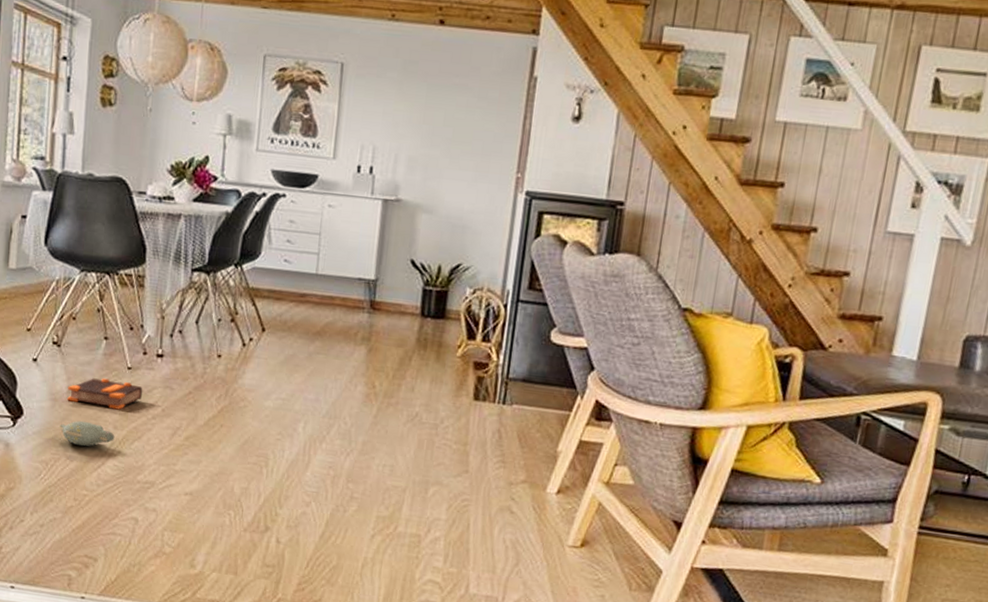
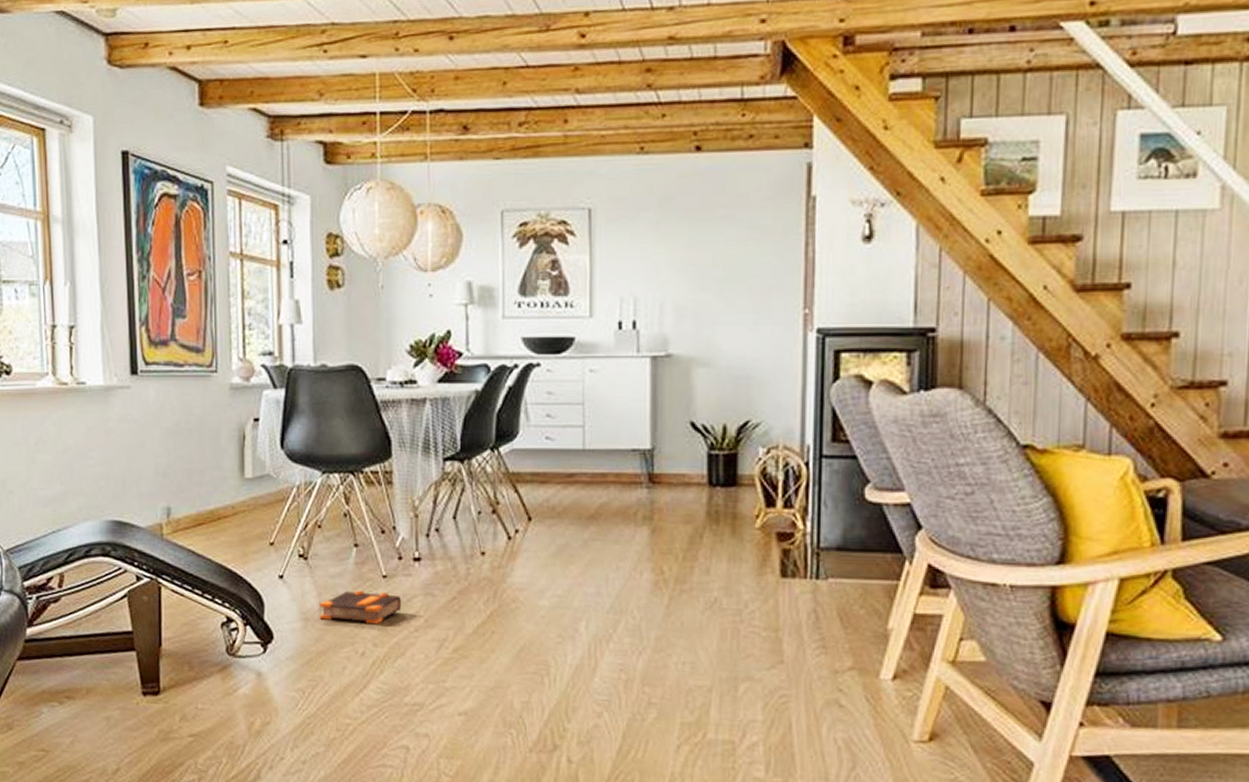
plush toy: present [58,420,115,447] -> none [313,640,375,670]

